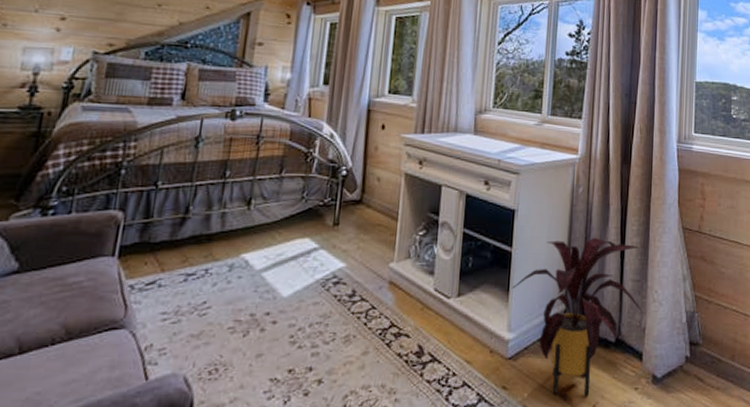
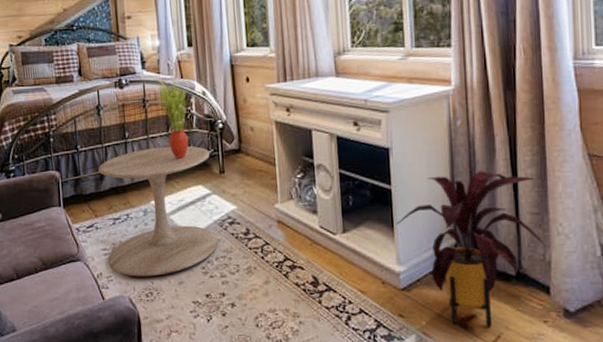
side table: none [165,190,326,349] -> present [99,145,218,277]
potted plant: none [276,115,318,206] -> present [158,78,191,159]

